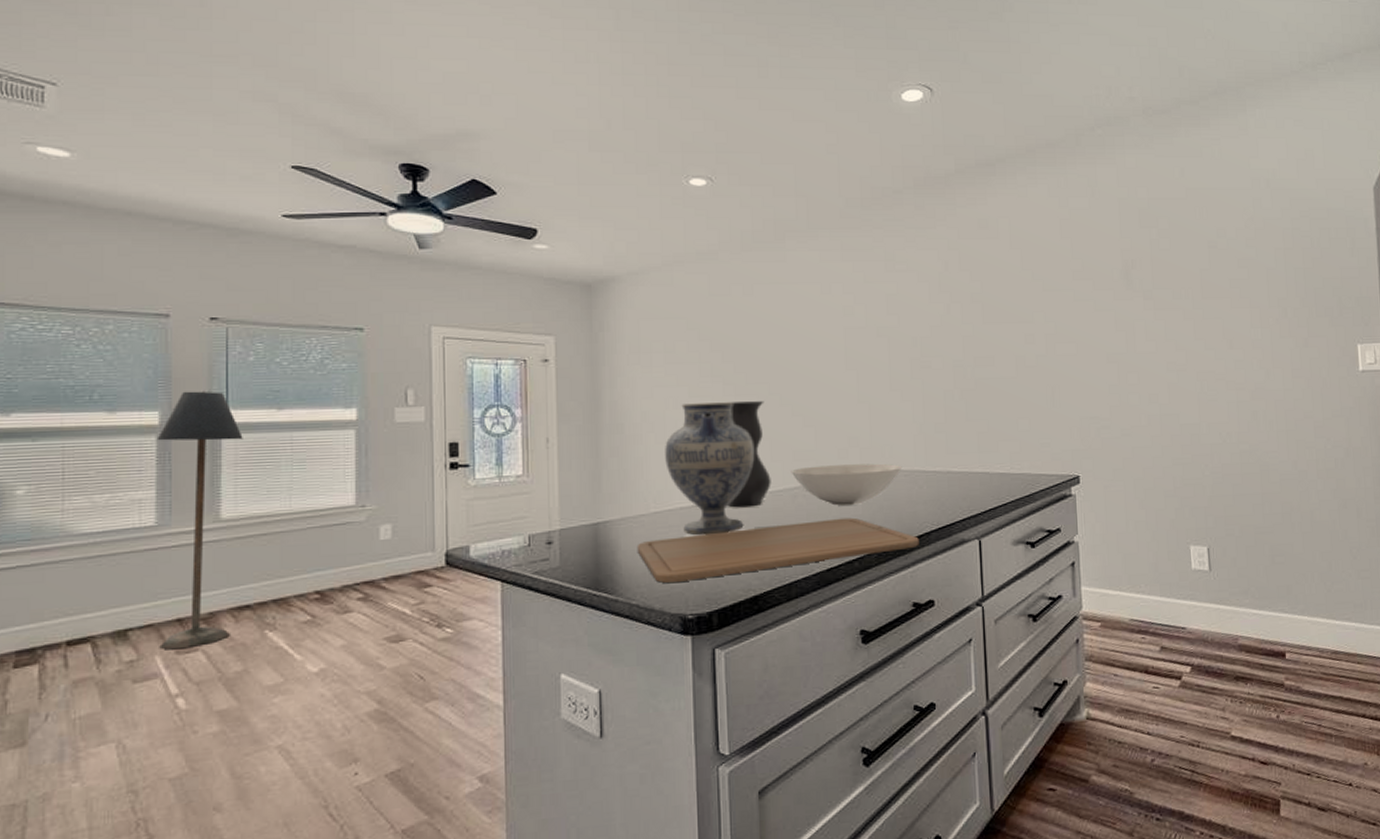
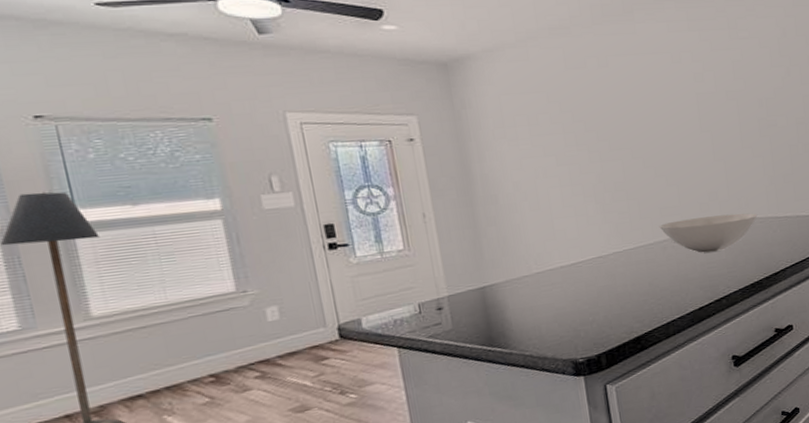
chopping board: present [636,517,919,584] -> none [523,262,777,334]
ceramic jug: present [665,402,755,535] -> none [539,168,625,289]
vase: present [729,401,771,508] -> none [597,165,643,263]

